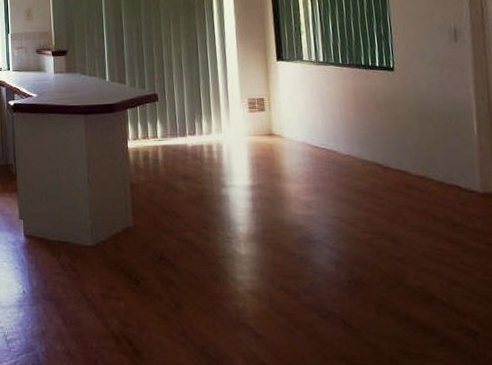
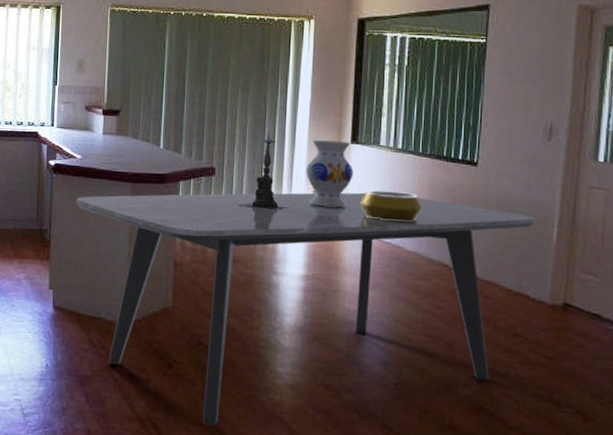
dining table: none [36,104,455,338] -> present [76,192,535,427]
candle holder: none [182,58,230,128] -> present [237,132,290,210]
vase: none [239,60,283,121] -> present [306,140,354,208]
decorative bowl: none [292,100,351,129] -> present [360,190,423,222]

